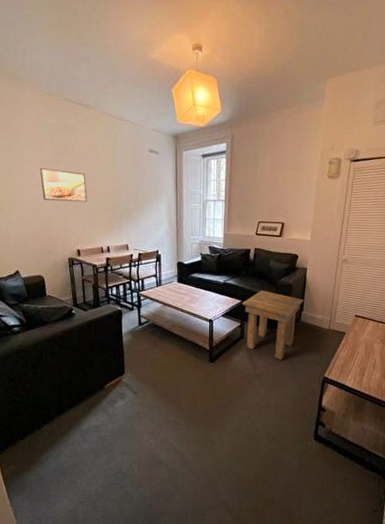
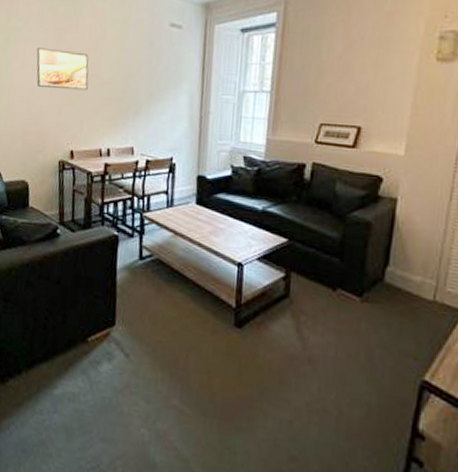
side table: present [242,291,304,360] -> none [288,227,390,341]

